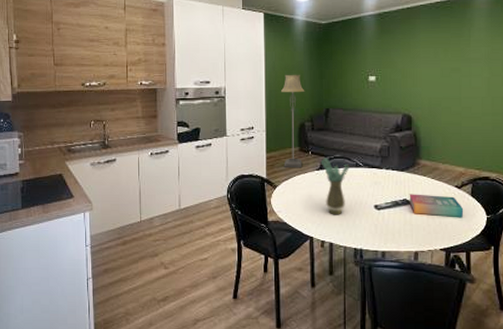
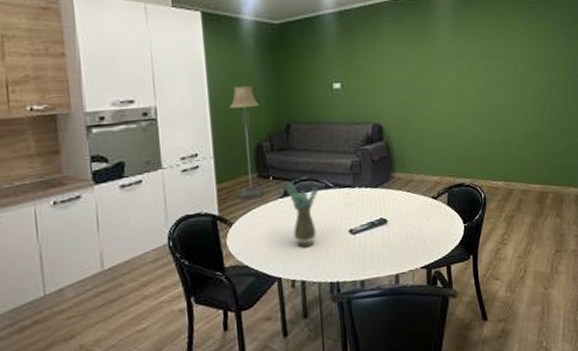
book: present [409,194,464,217] -> none [385,208,442,234]

